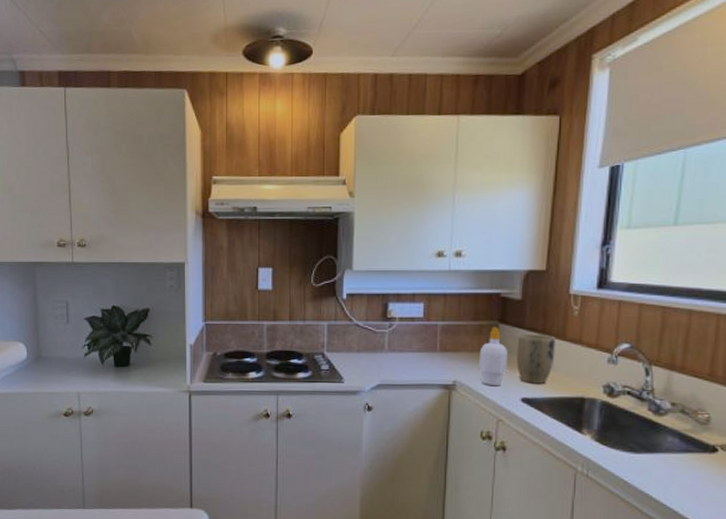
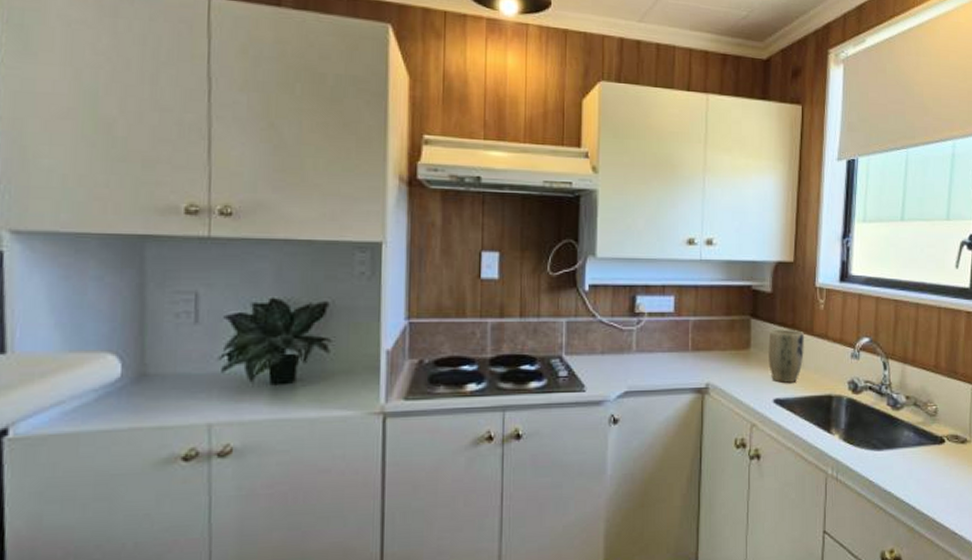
soap bottle: present [479,327,507,387] -> none [732,322,760,388]

